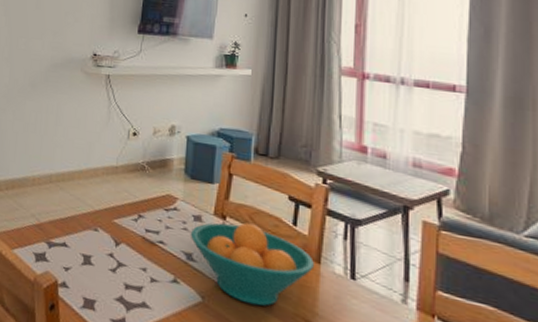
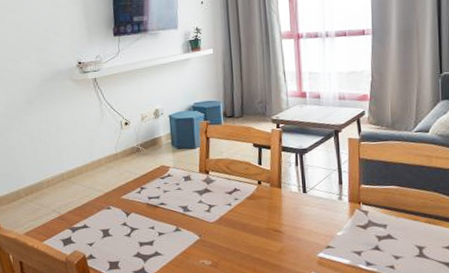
fruit bowl: present [190,222,314,306] -> none [183,171,277,231]

